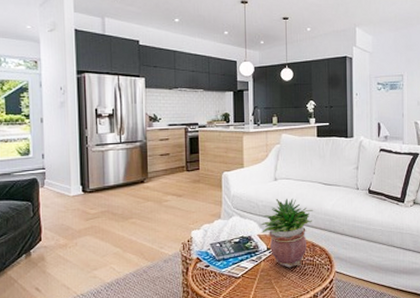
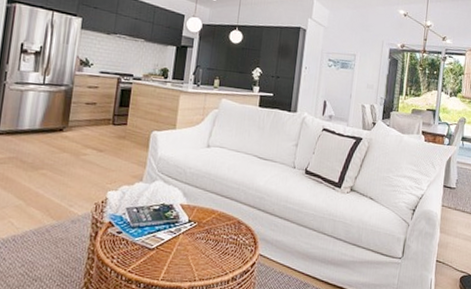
potted plant: present [260,197,314,268] -> none [185,168,245,245]

